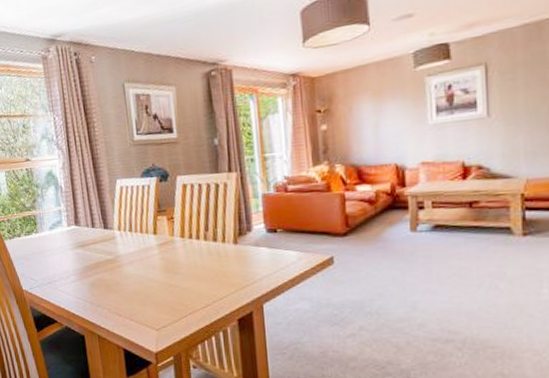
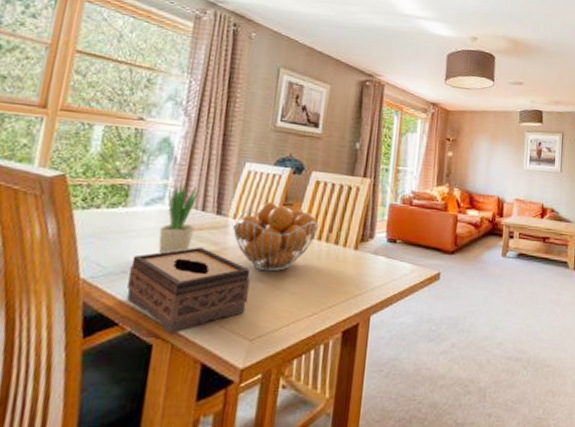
tissue box: none [52,257,148,328] -> present [127,246,250,335]
potted plant: none [62,203,91,266] -> present [158,178,199,254]
fruit basket: none [119,210,195,272] -> present [232,201,319,272]

